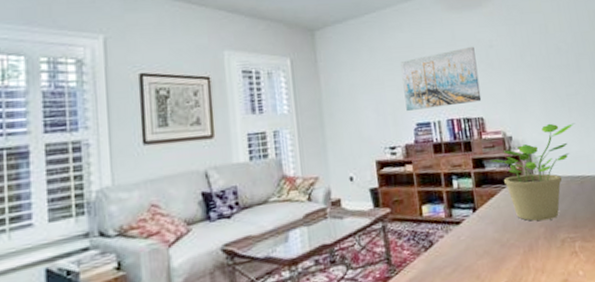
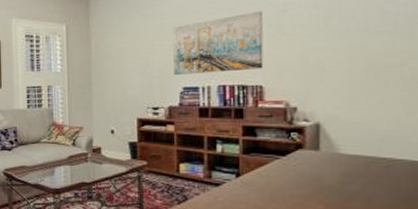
potted plant: present [489,123,574,221] -> none [264,97,391,198]

